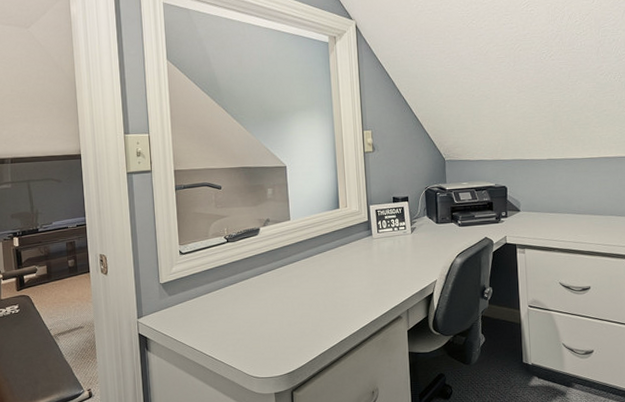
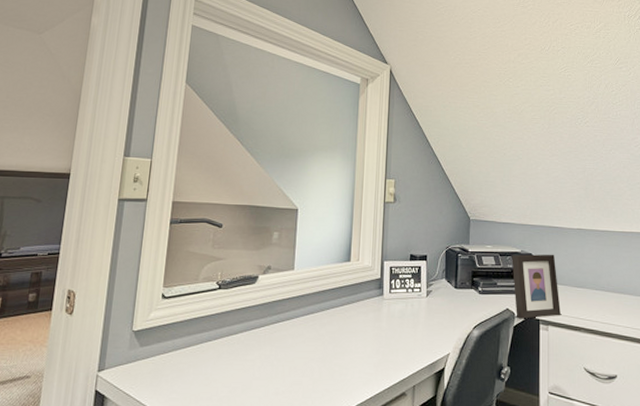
picture frame: none [486,185,536,245] -> present [512,254,561,319]

